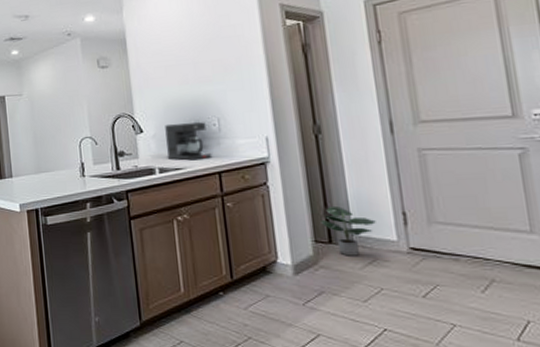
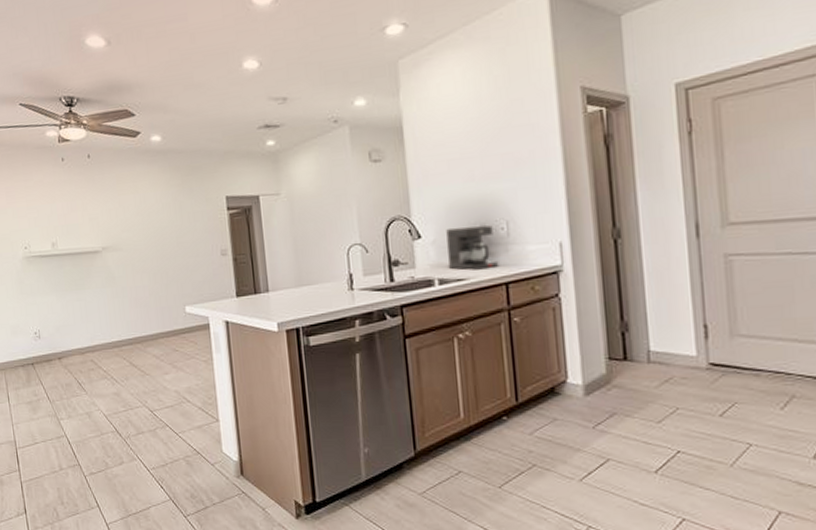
potted plant: present [321,206,376,256] -> none [616,319,675,374]

